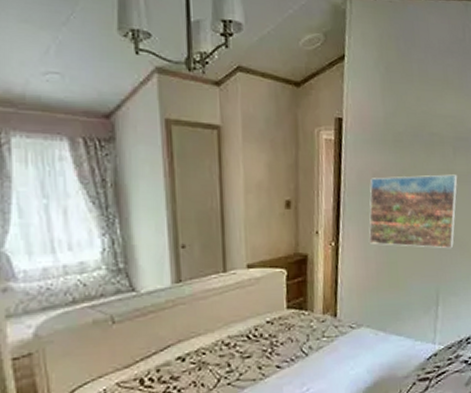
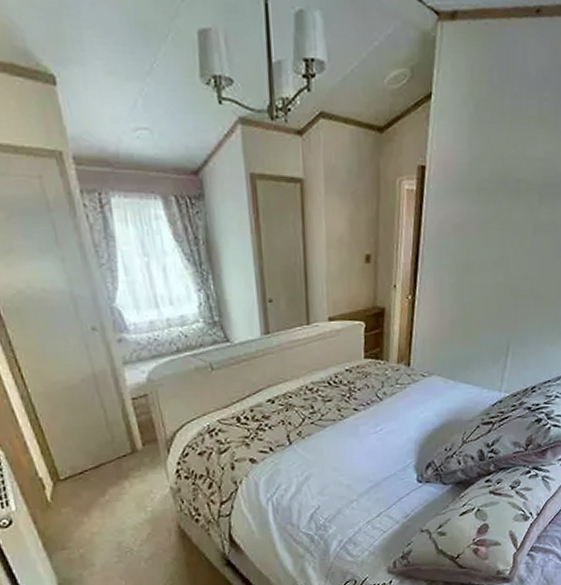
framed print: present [368,174,458,249] -> none [444,224,541,302]

